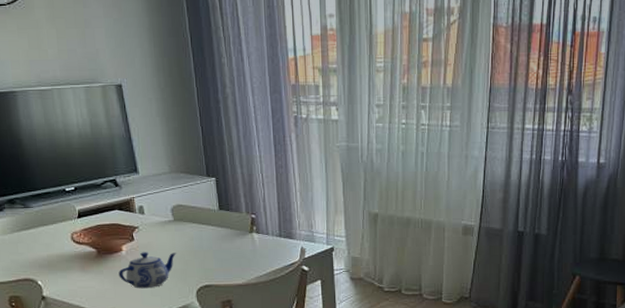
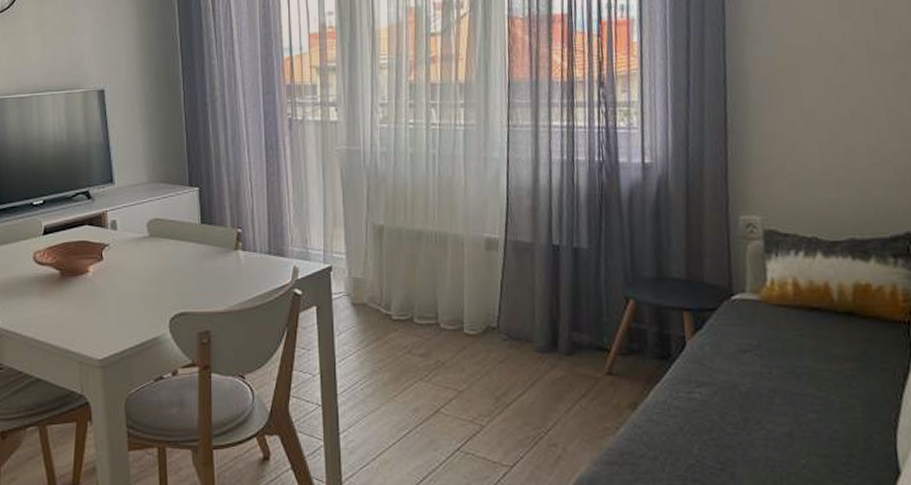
teapot: present [118,252,177,289] -> none [82,273,150,317]

